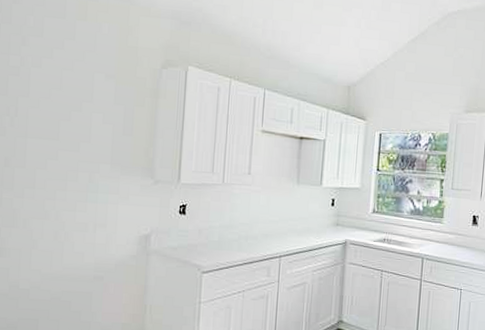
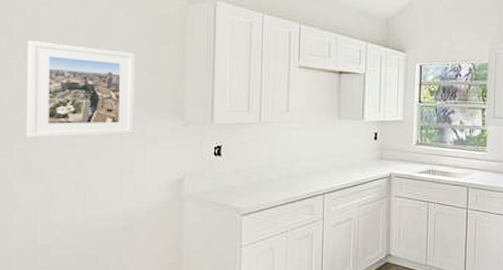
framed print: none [14,98,113,190] -> present [26,40,136,138]

